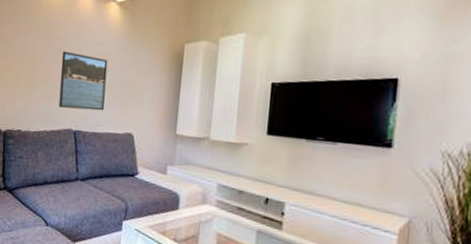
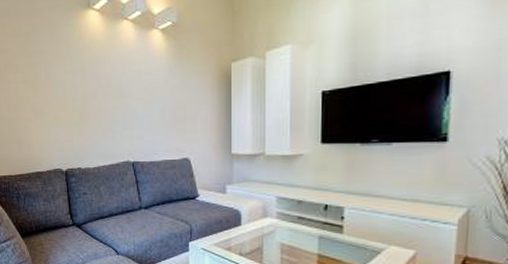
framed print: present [58,51,108,111] -> none [111,85,159,141]

